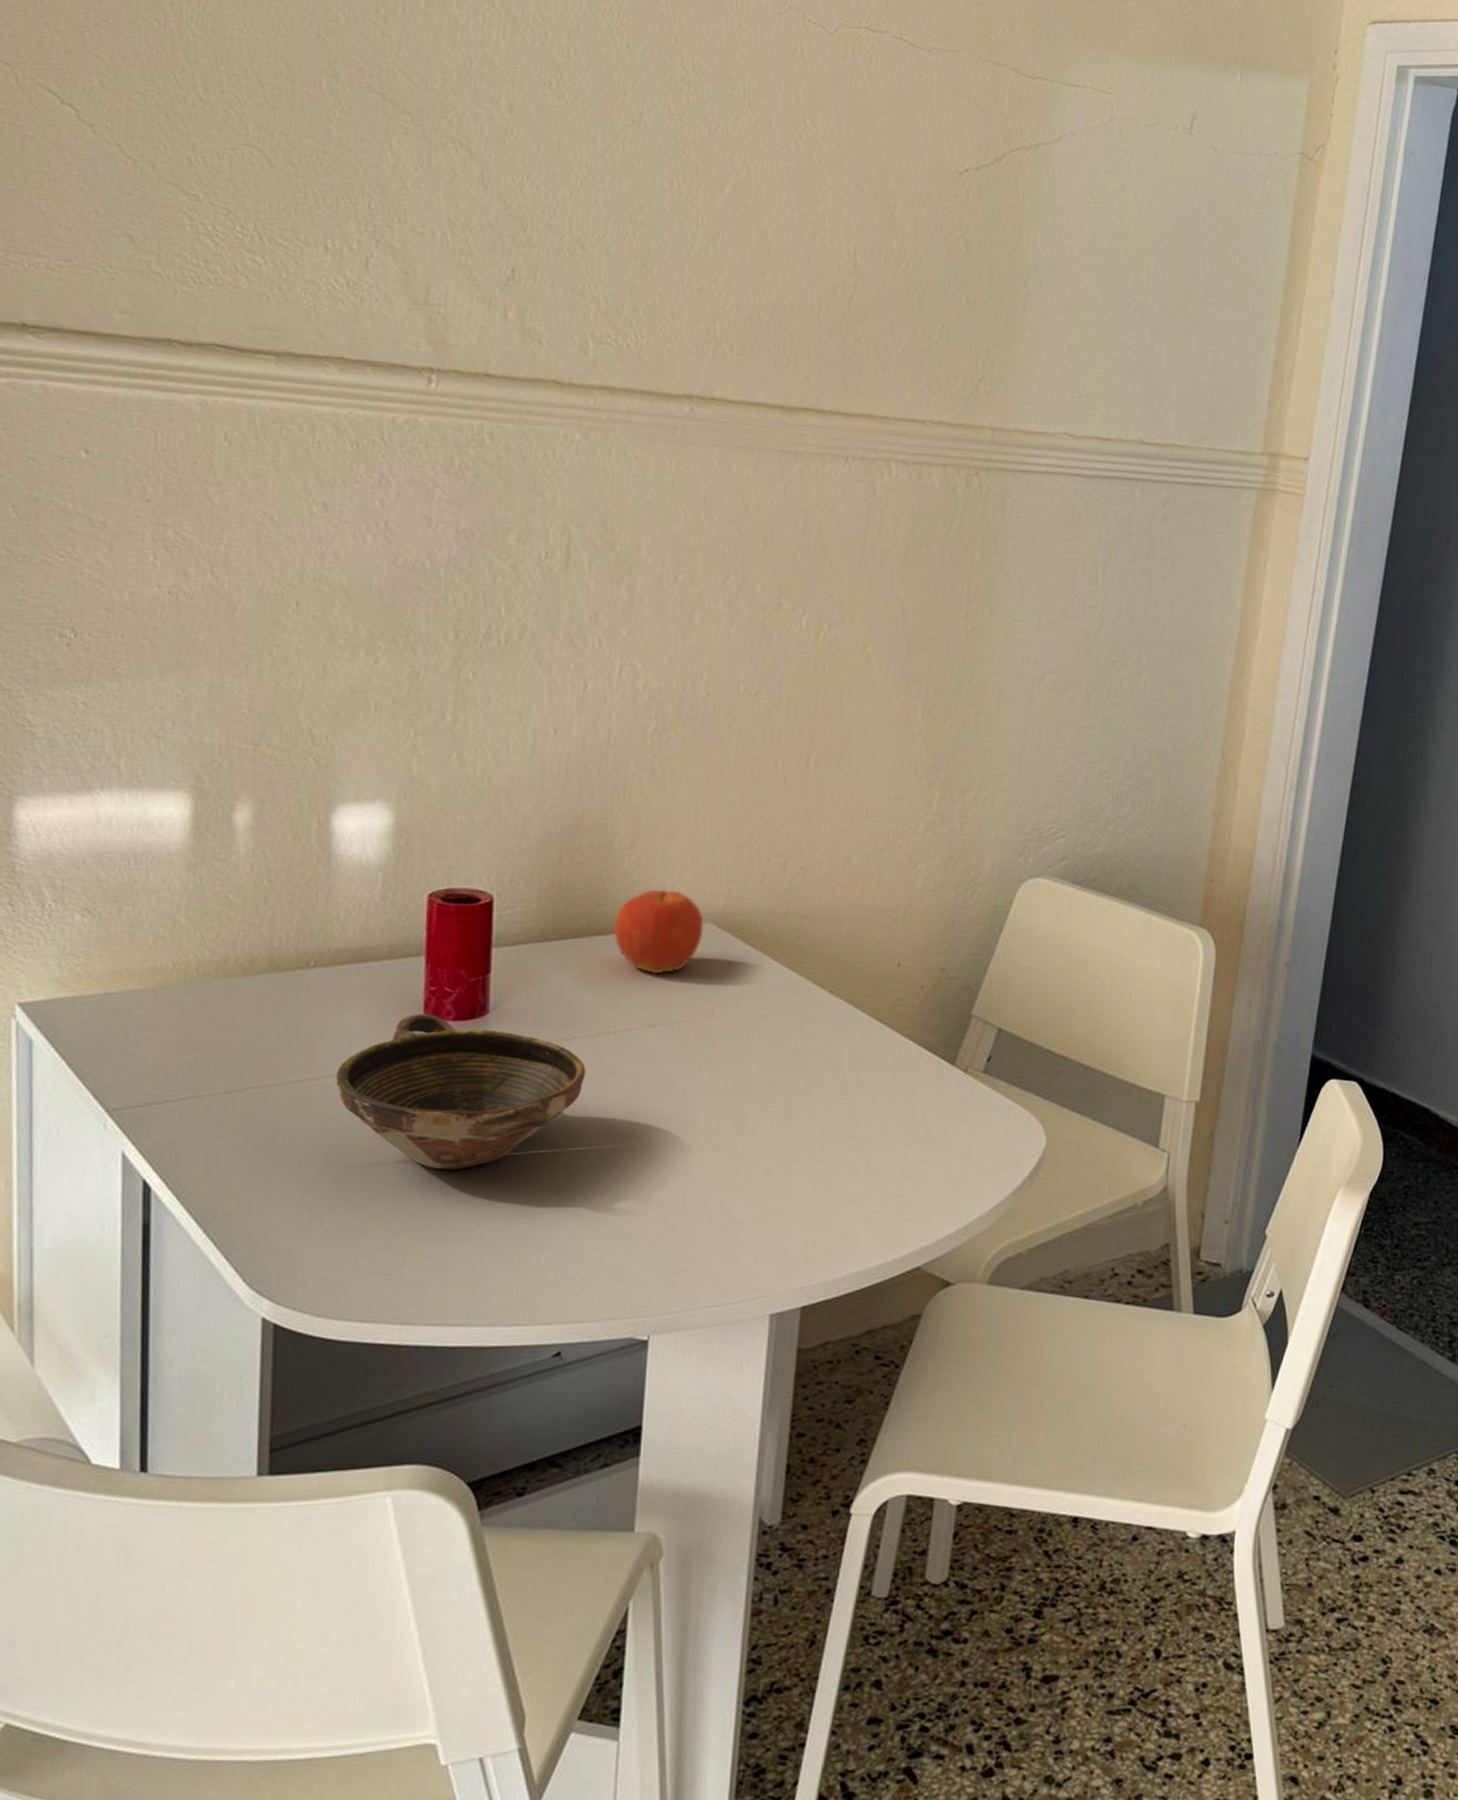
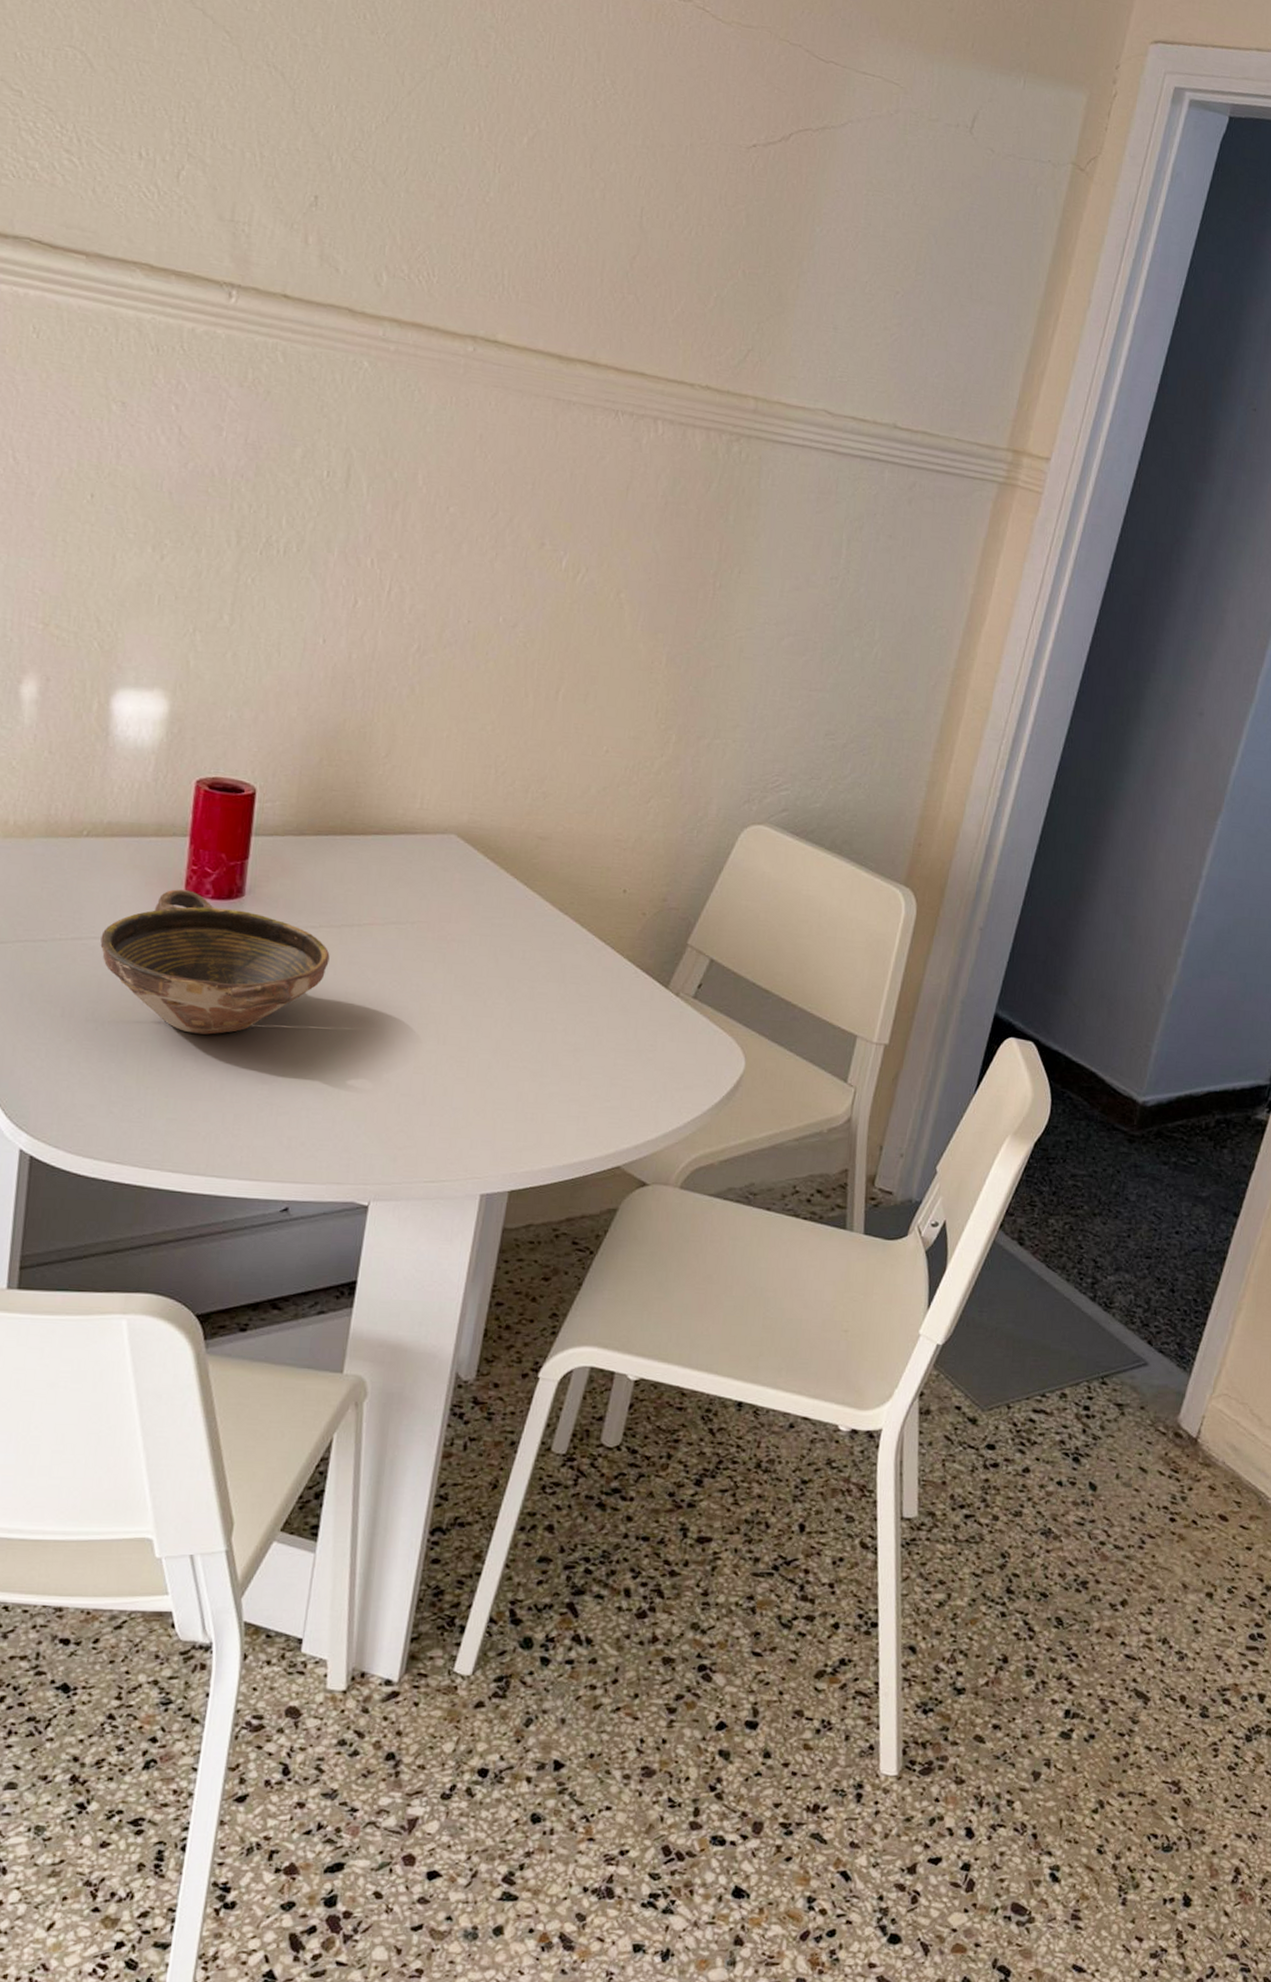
fruit: present [614,889,704,975] -> none [365,798,448,877]

